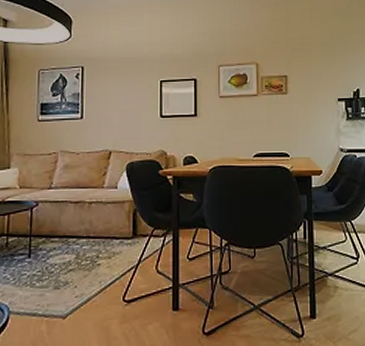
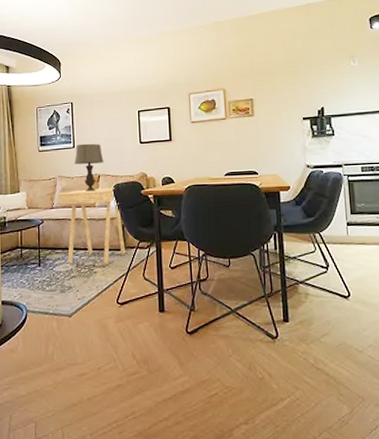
side table: none [58,166,137,256] -> present [57,188,126,265]
table lamp: none [81,114,117,170] -> present [74,143,104,192]

